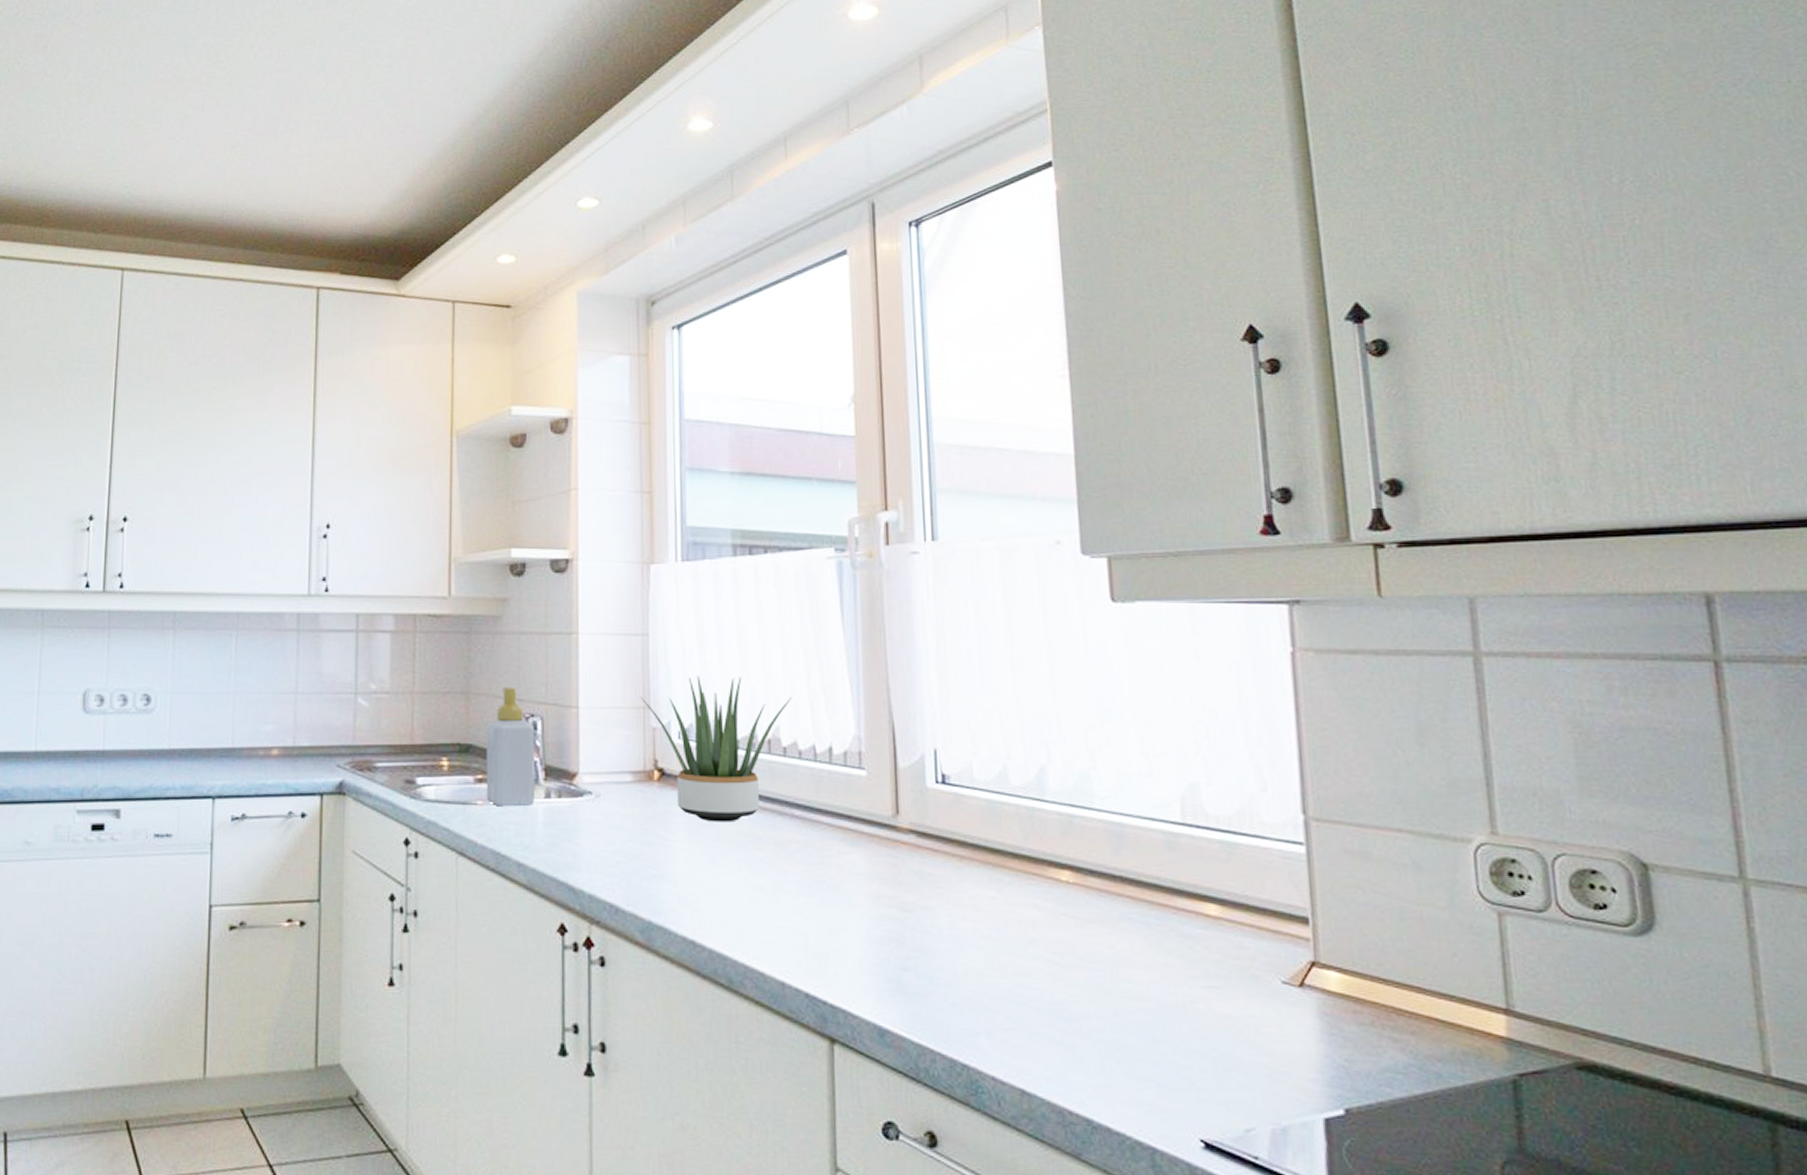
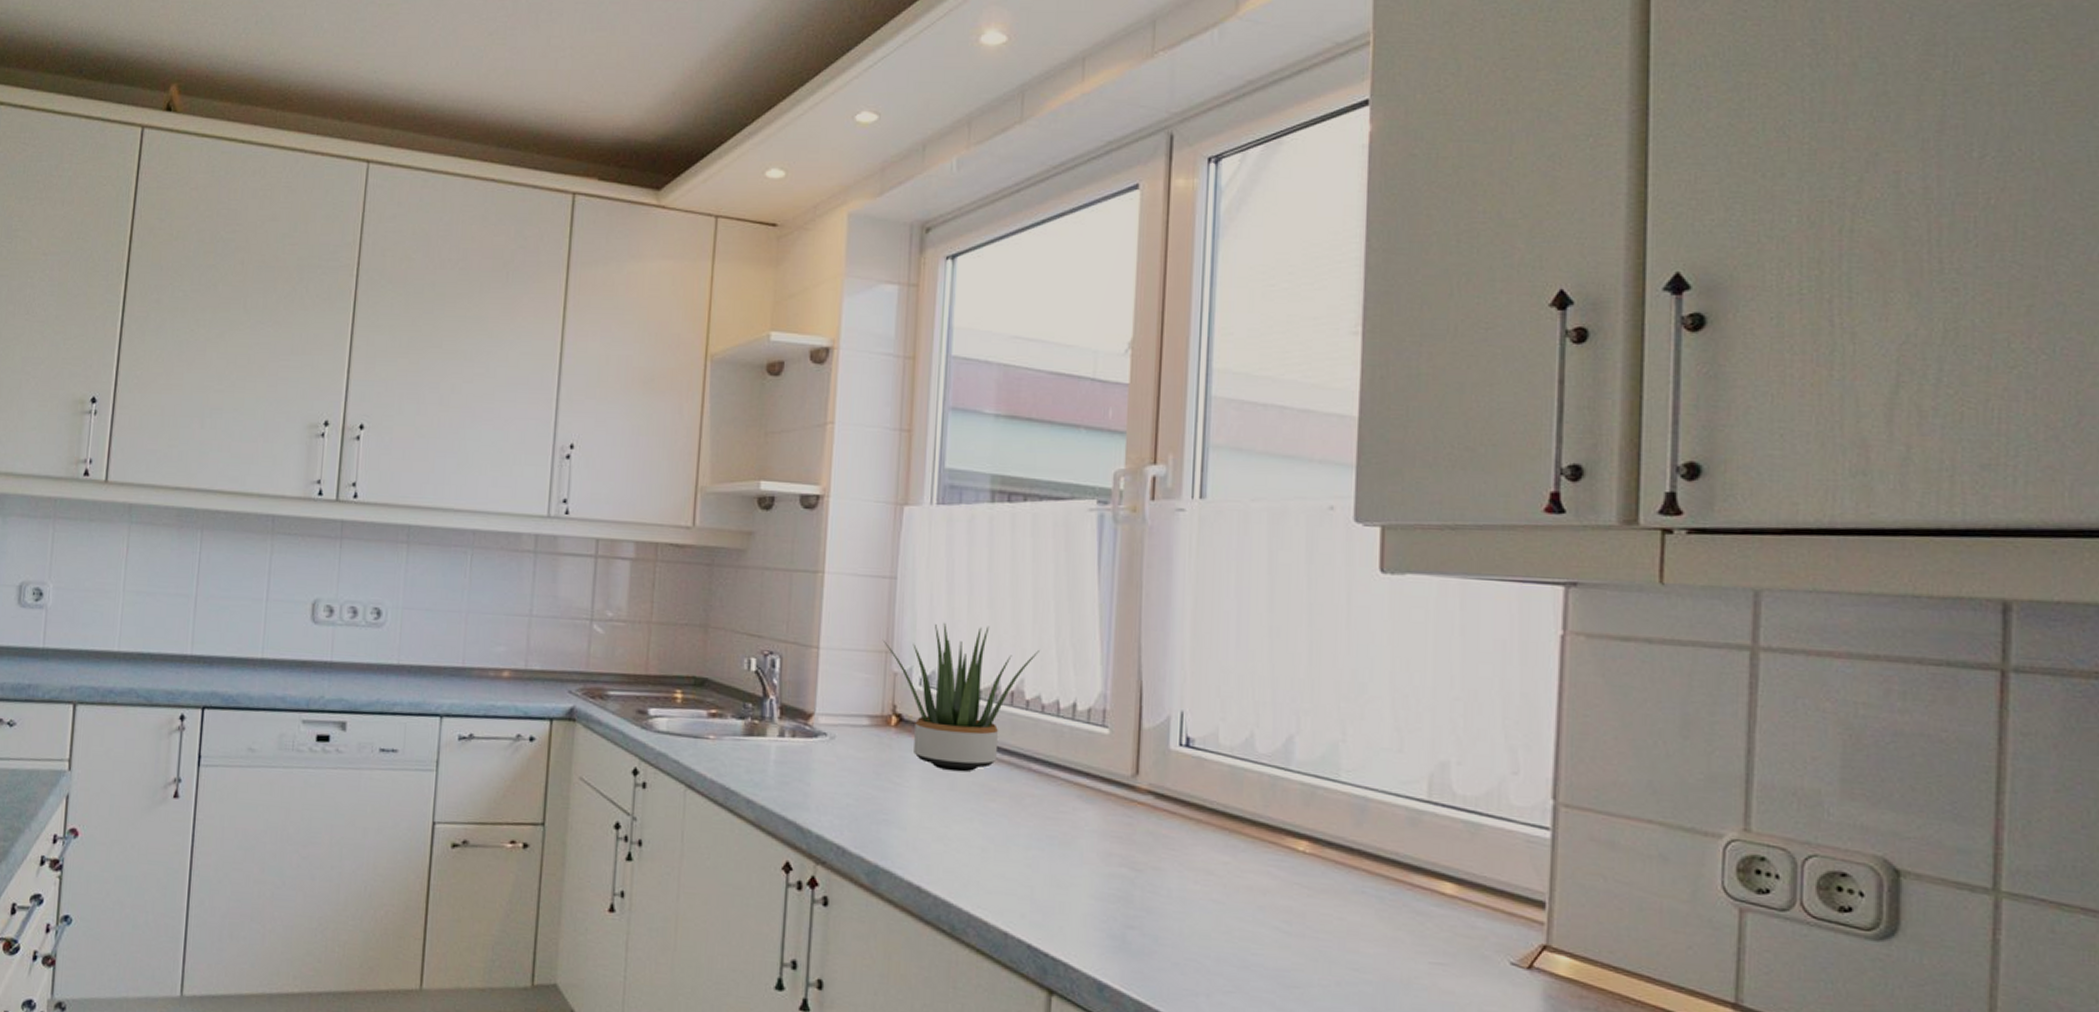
soap bottle: present [486,686,535,807] -> none [718,622,773,744]

